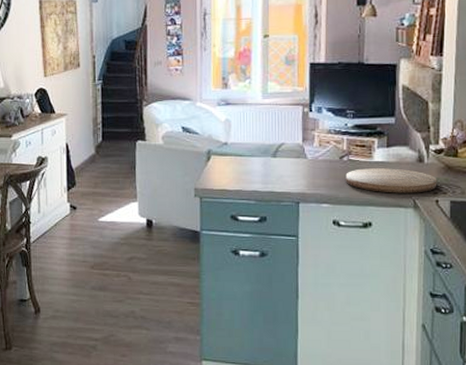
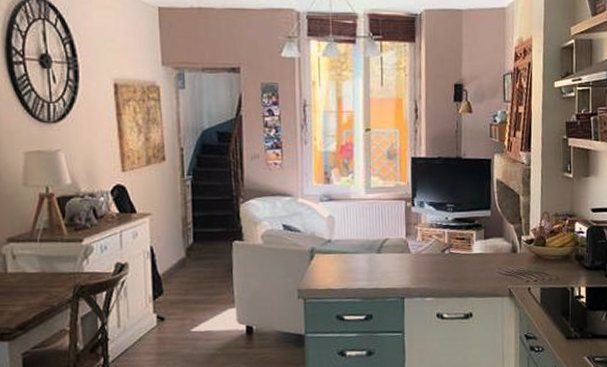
cutting board: present [346,168,437,193] -> none [447,259,529,284]

